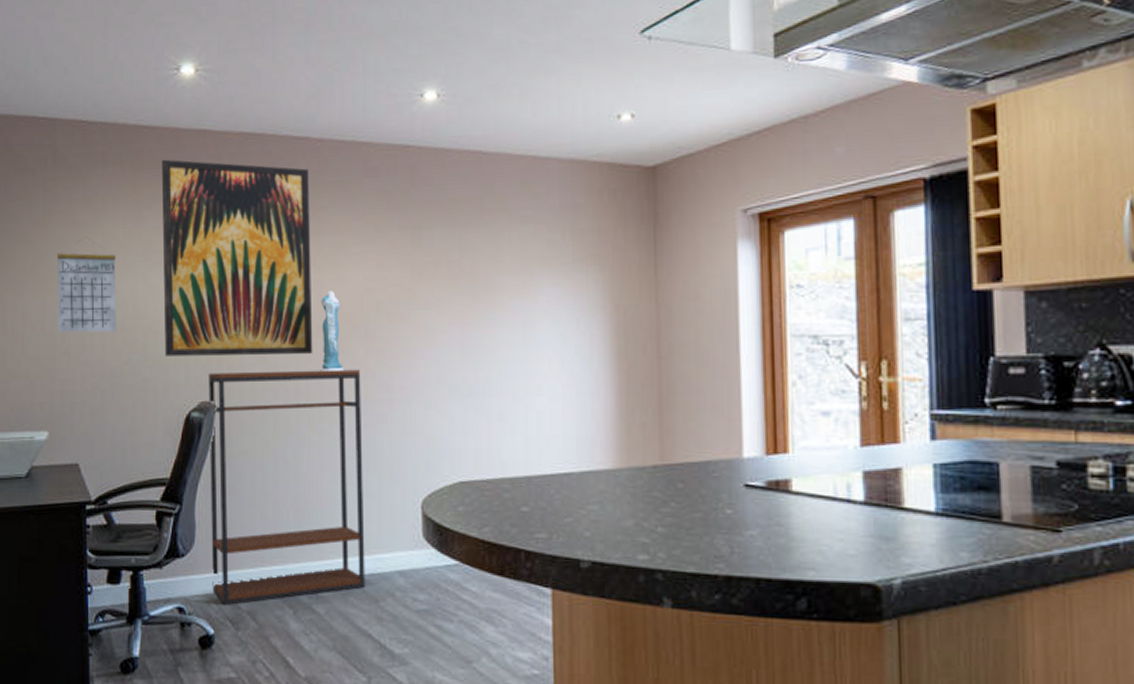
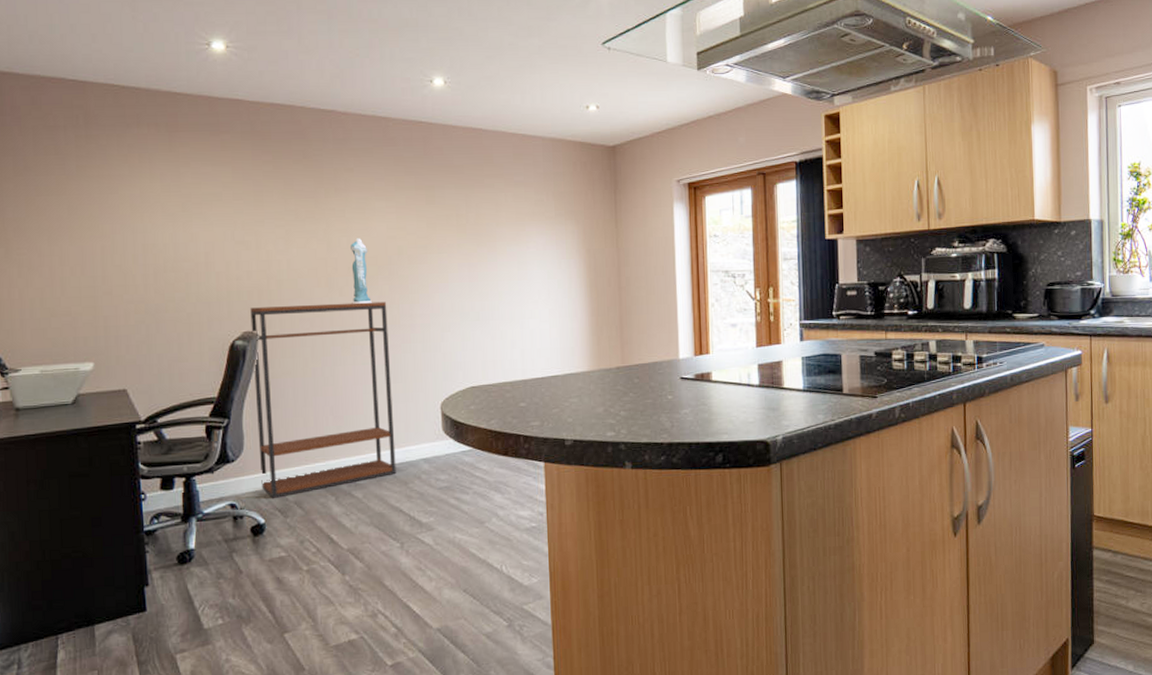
calendar: present [56,238,117,333] -> none [93,190,159,275]
wall art: present [161,159,313,357] -> none [196,123,345,294]

